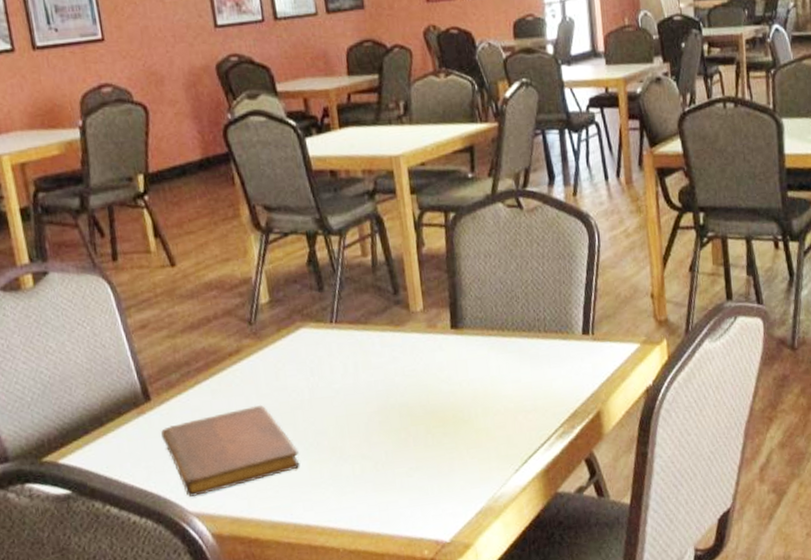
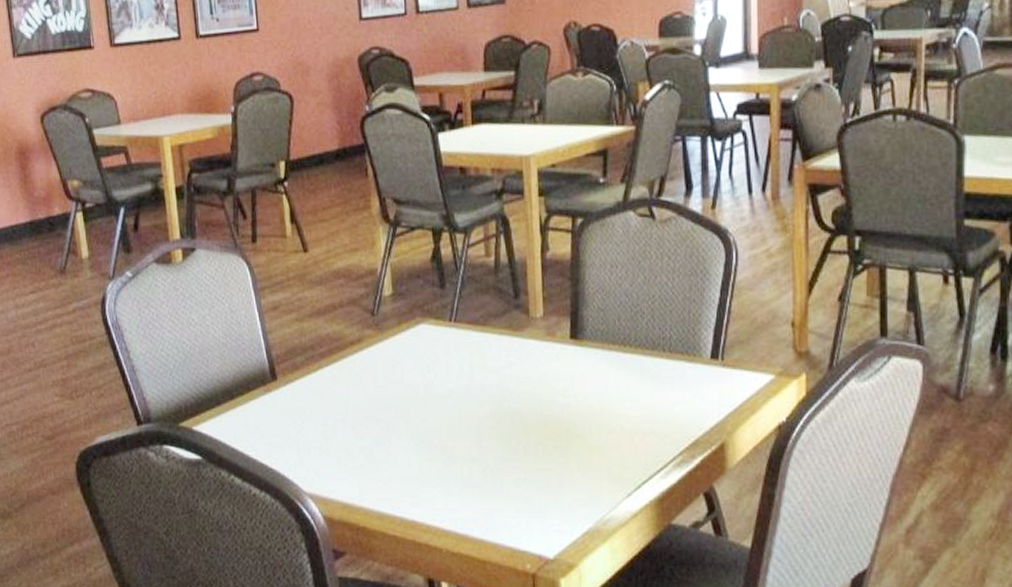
notebook: present [161,404,300,497] -> none [284,395,411,477]

